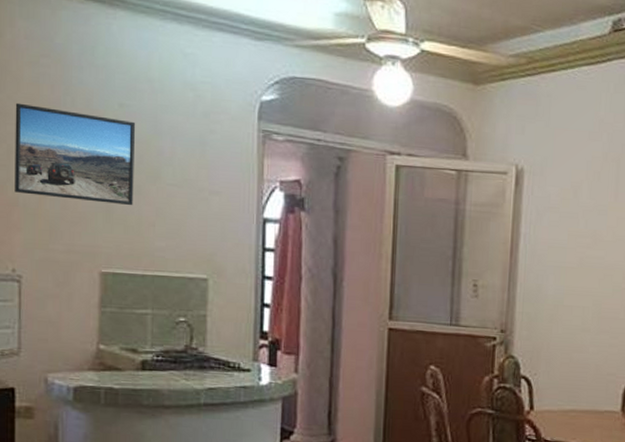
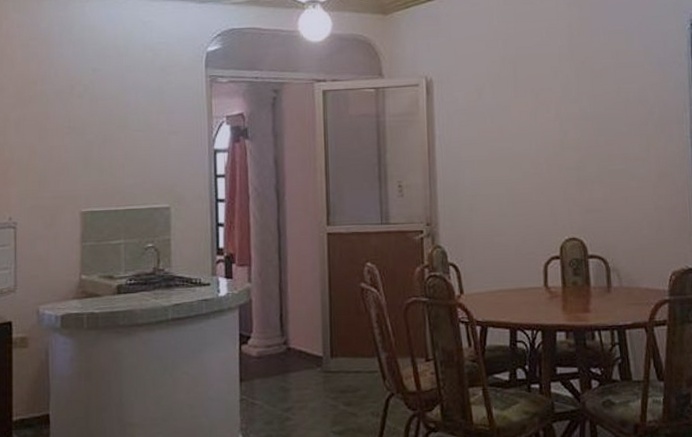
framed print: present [14,102,136,205] -> none [10,79,106,153]

